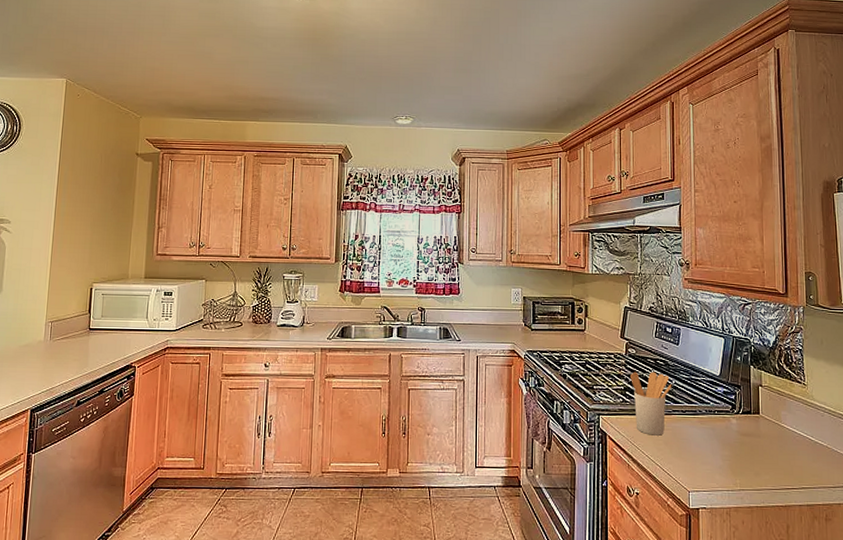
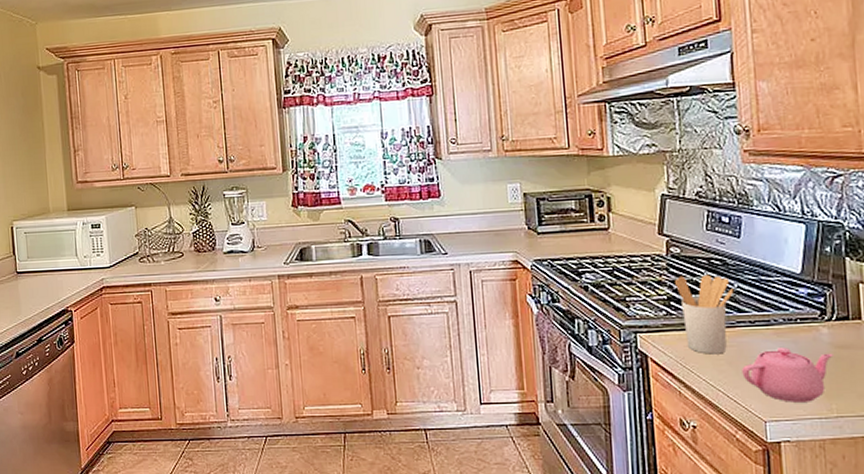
teapot: none [674,433,739,477] -> present [742,348,833,403]

